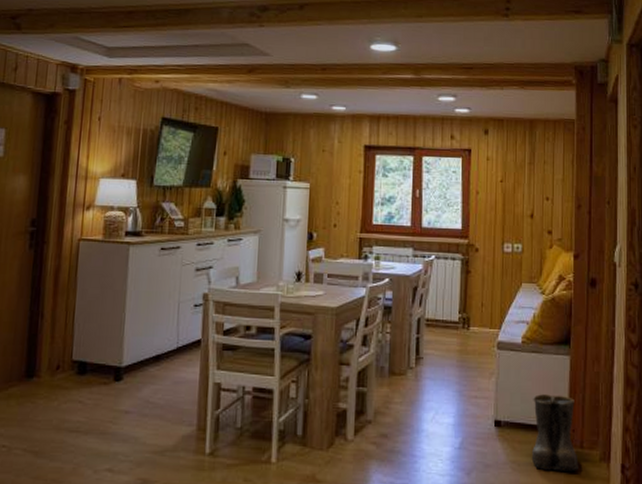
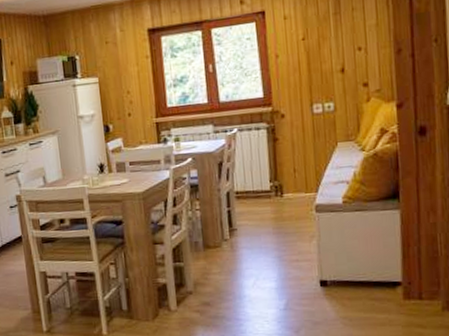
boots: present [531,394,579,471] -> none [360,249,418,323]

